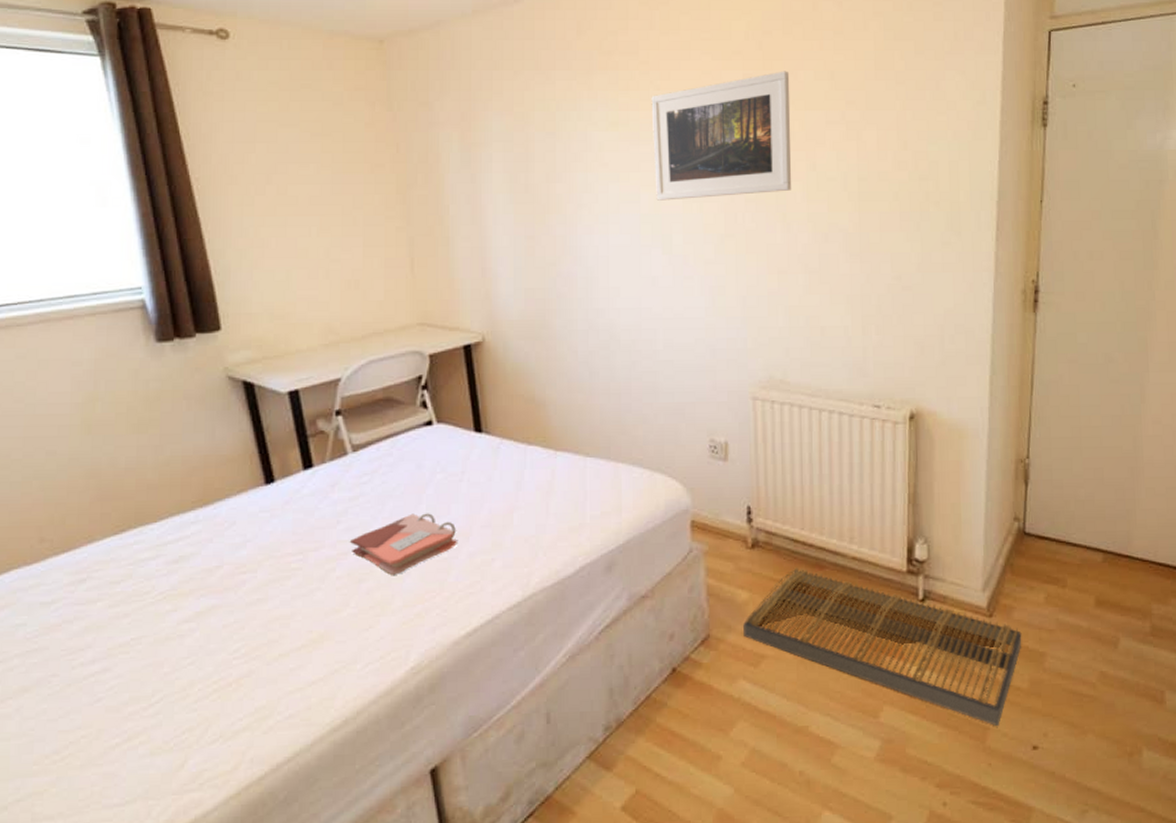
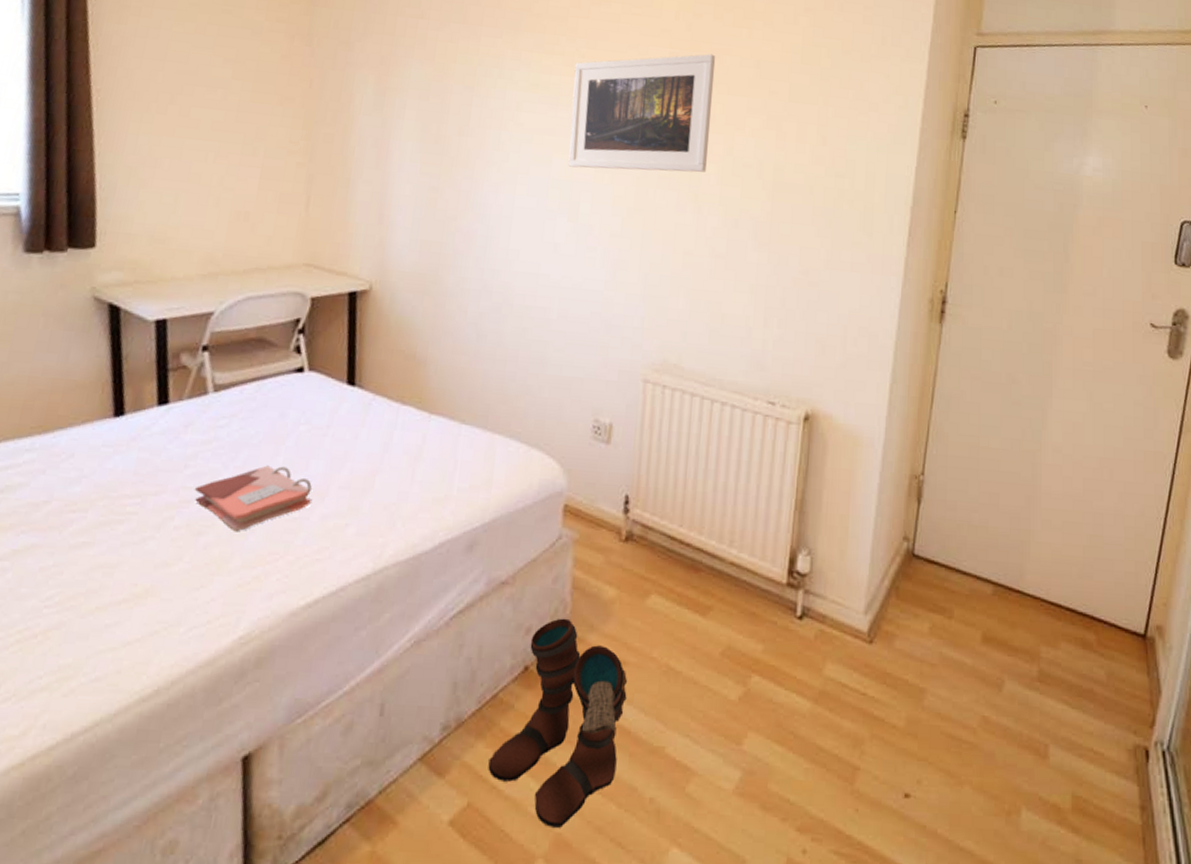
boots: none [650,622,769,804] -> present [488,618,627,828]
basket: present [743,568,1022,727] -> none [606,567,902,768]

